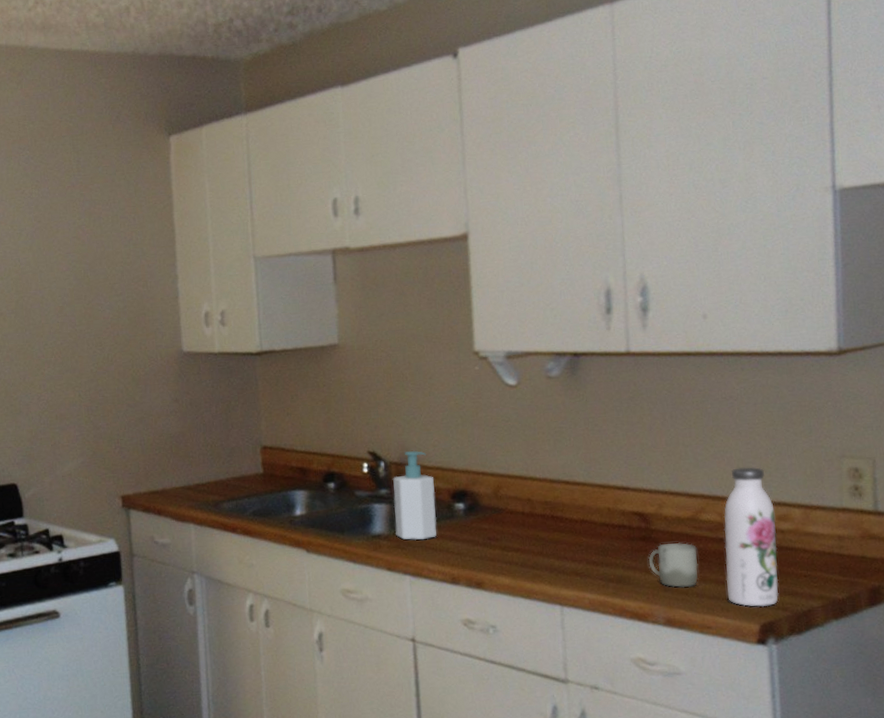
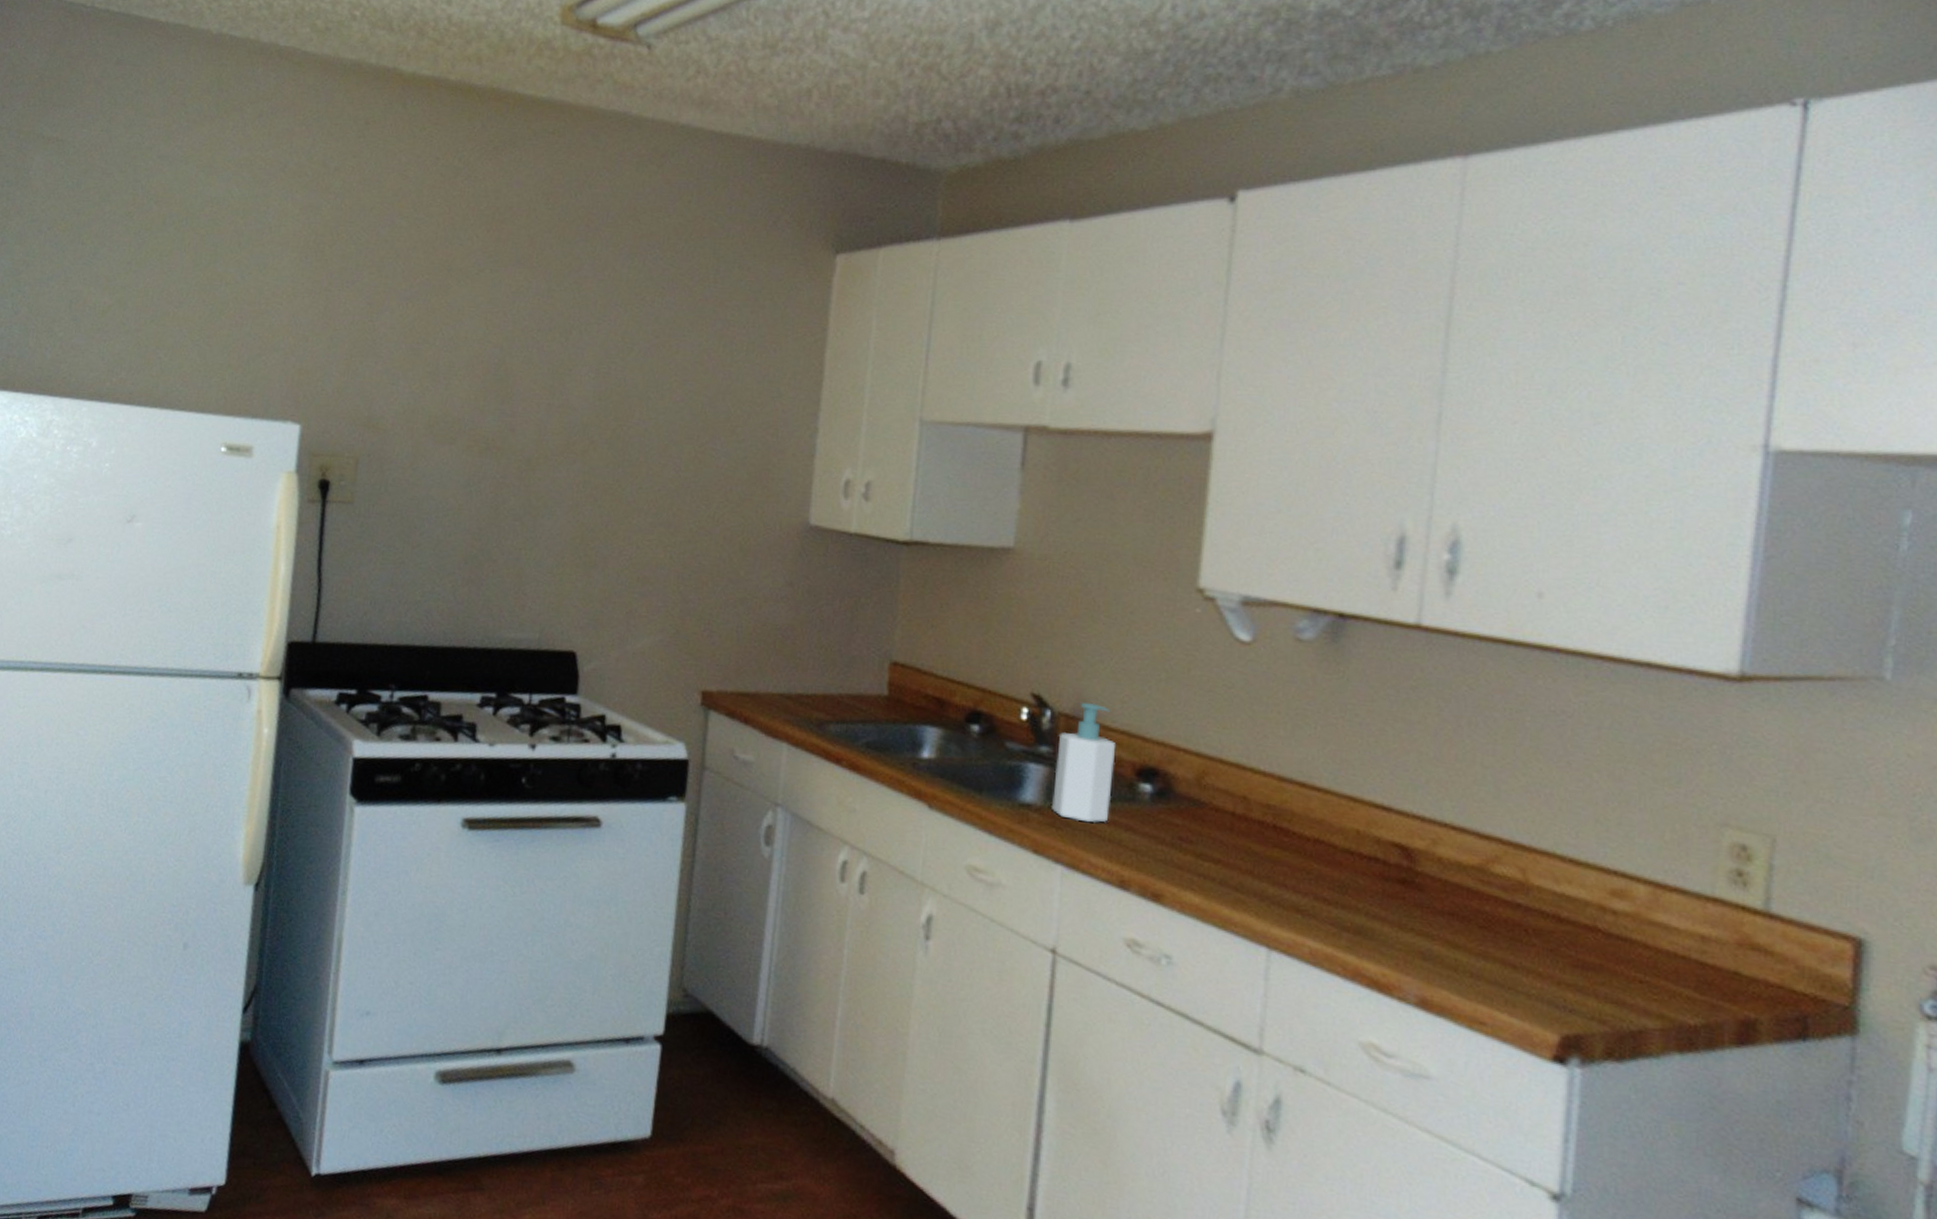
cup: present [648,542,699,588] -> none [1405,893,1480,963]
water bottle: present [723,467,779,607] -> none [1516,811,1607,1013]

